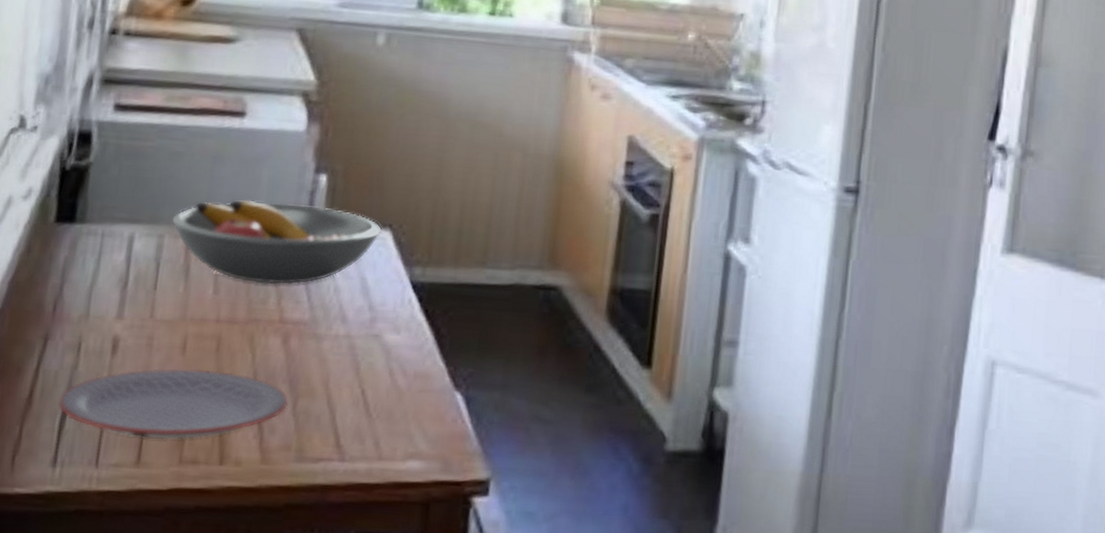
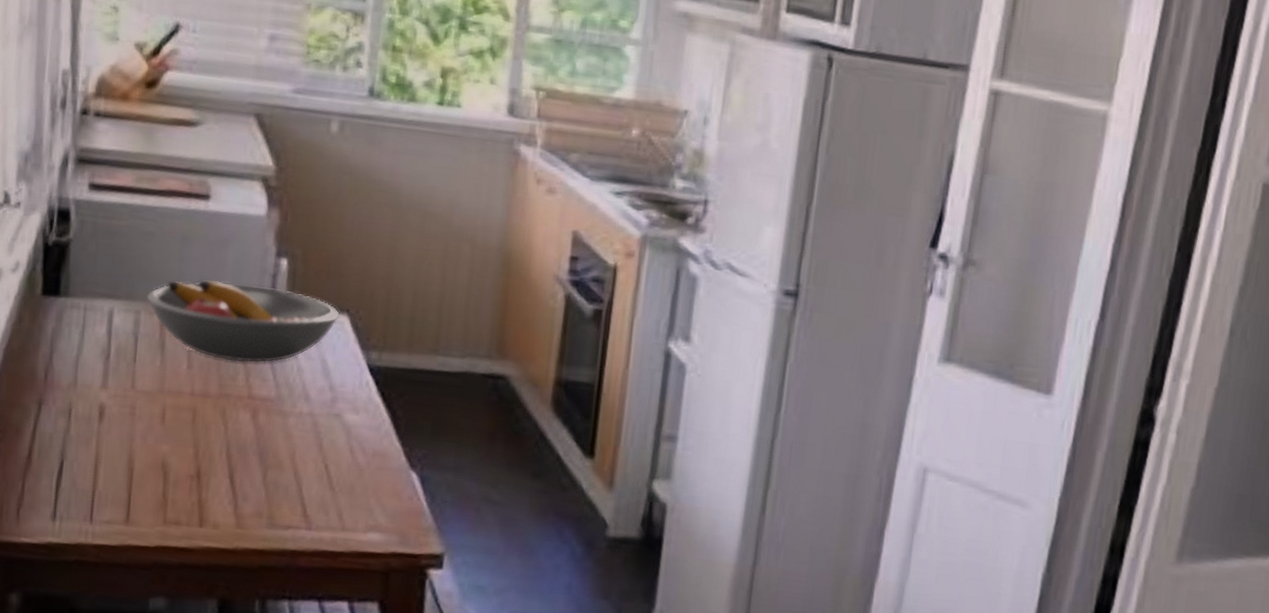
plate: present [58,368,288,439] -> none [54,436,258,502]

